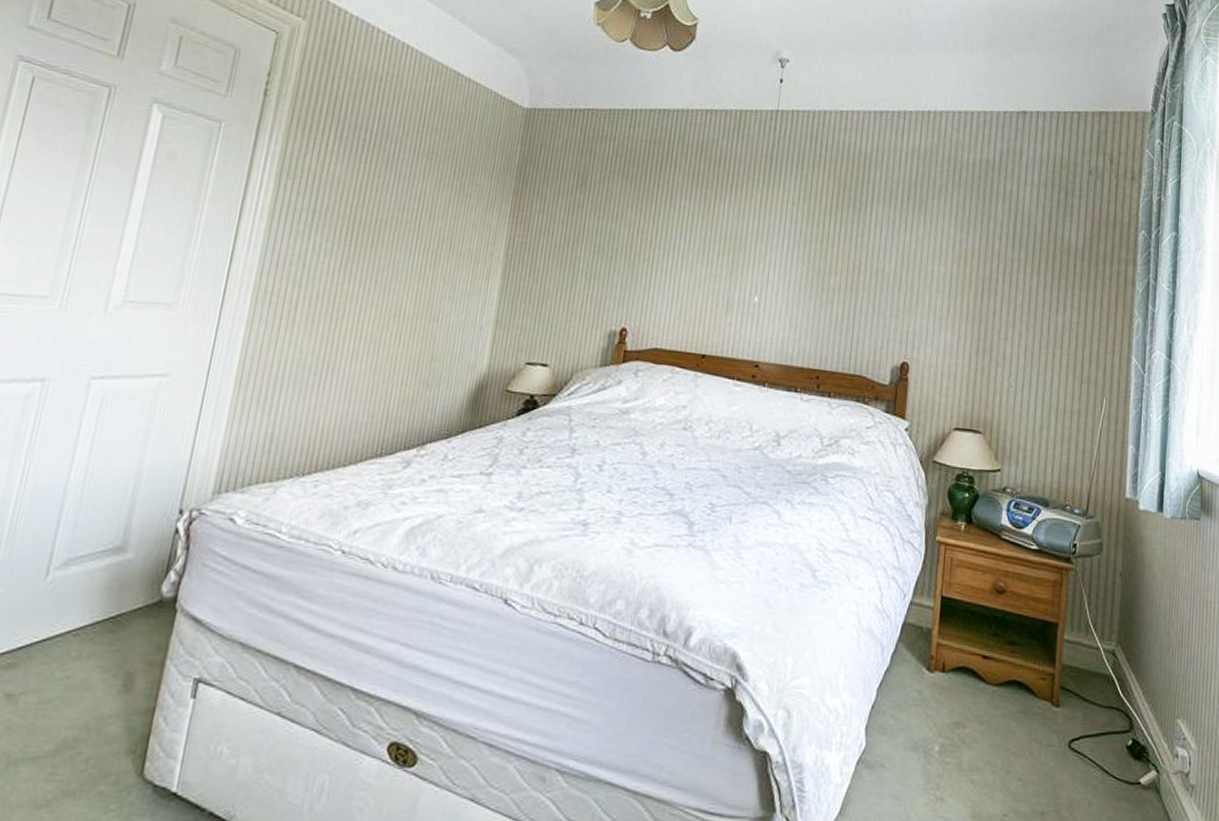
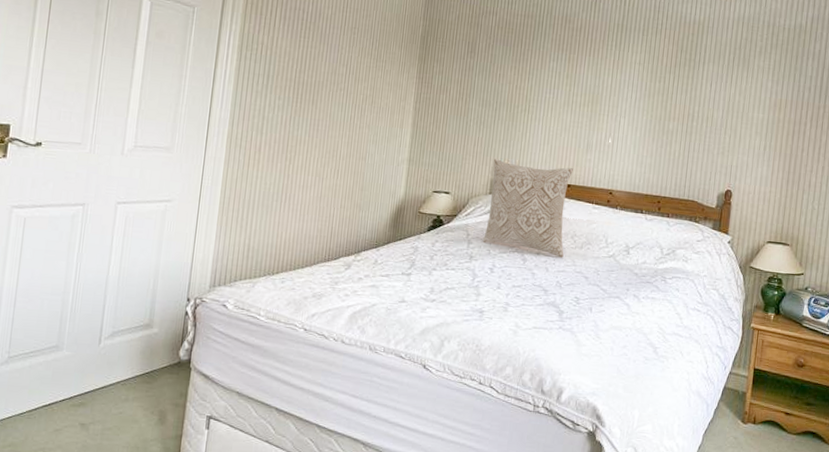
pillow: none [590,321,709,451] -> present [483,159,573,258]

